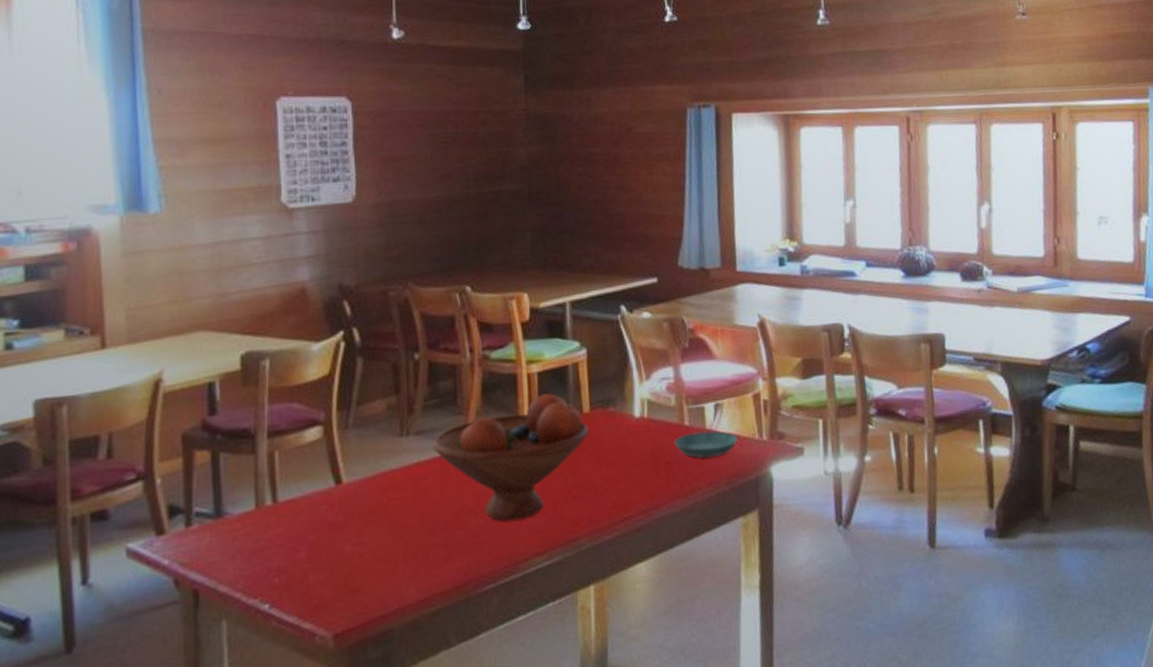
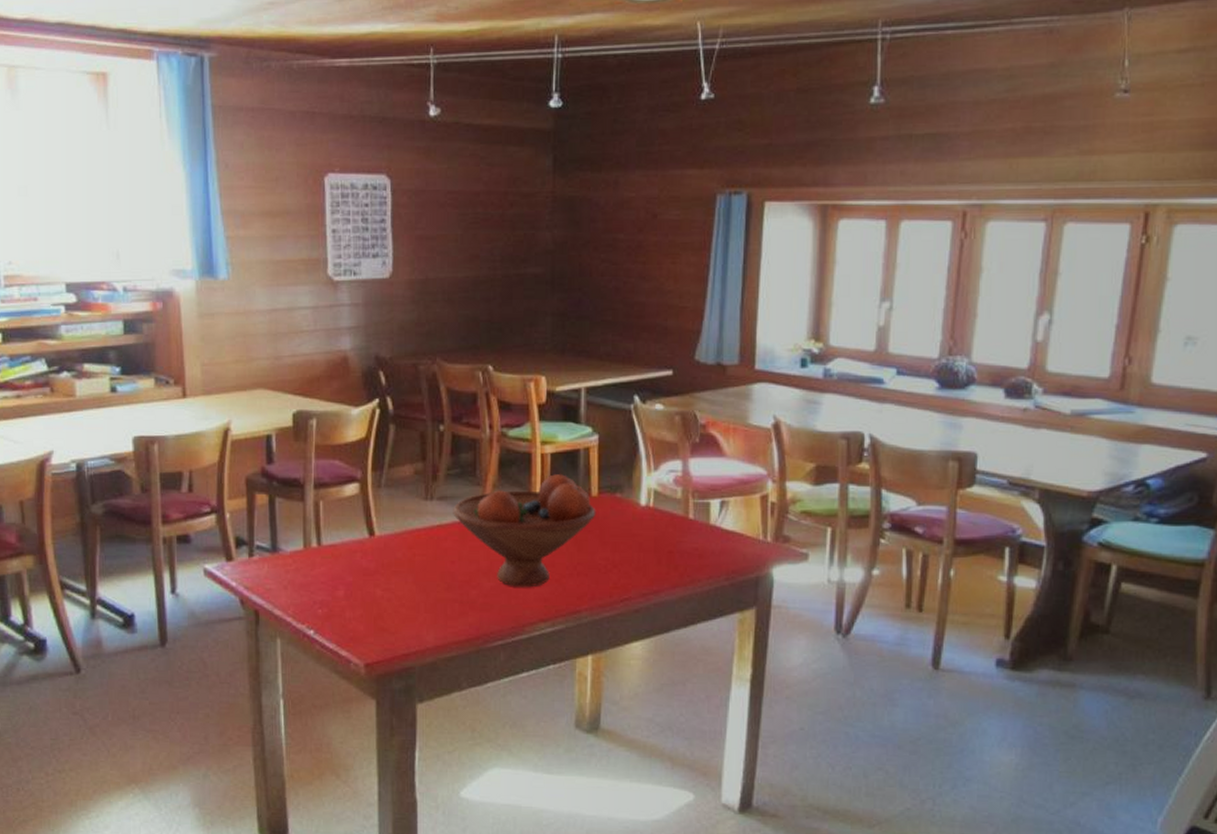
saucer: present [674,431,738,458] -> none [678,526,742,553]

